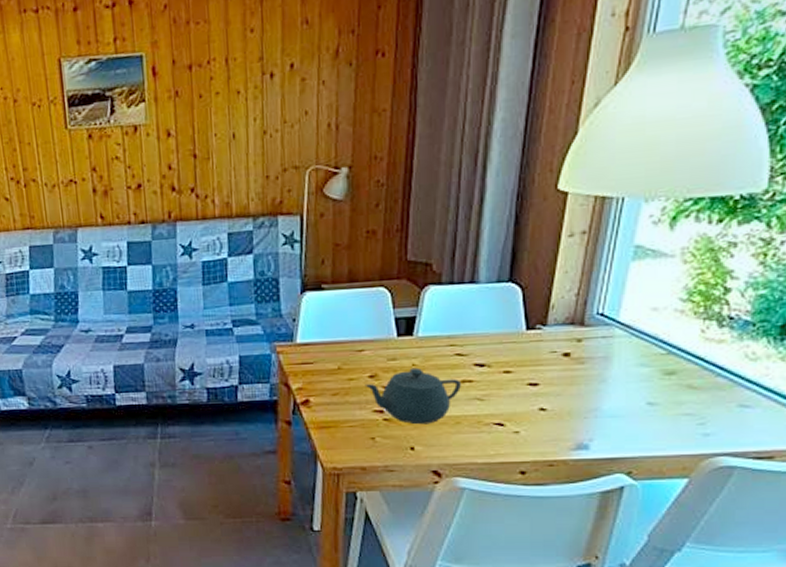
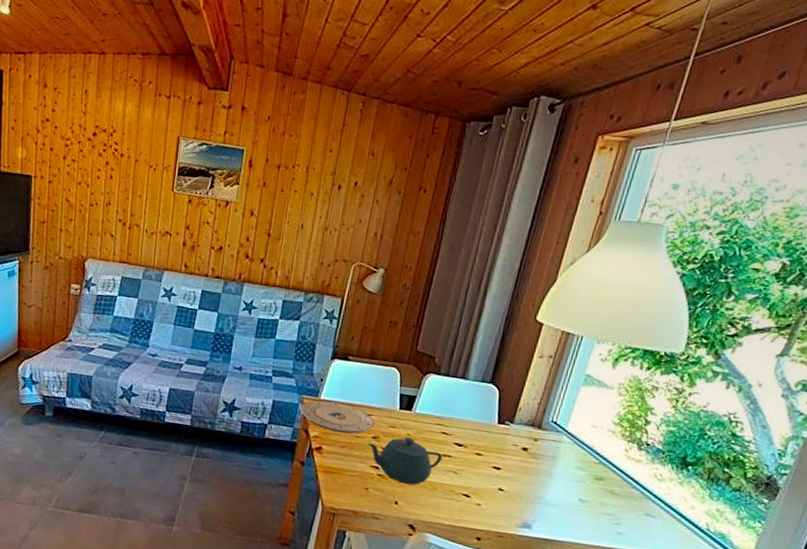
plate: none [274,343,368,379] -> present [300,400,374,434]

